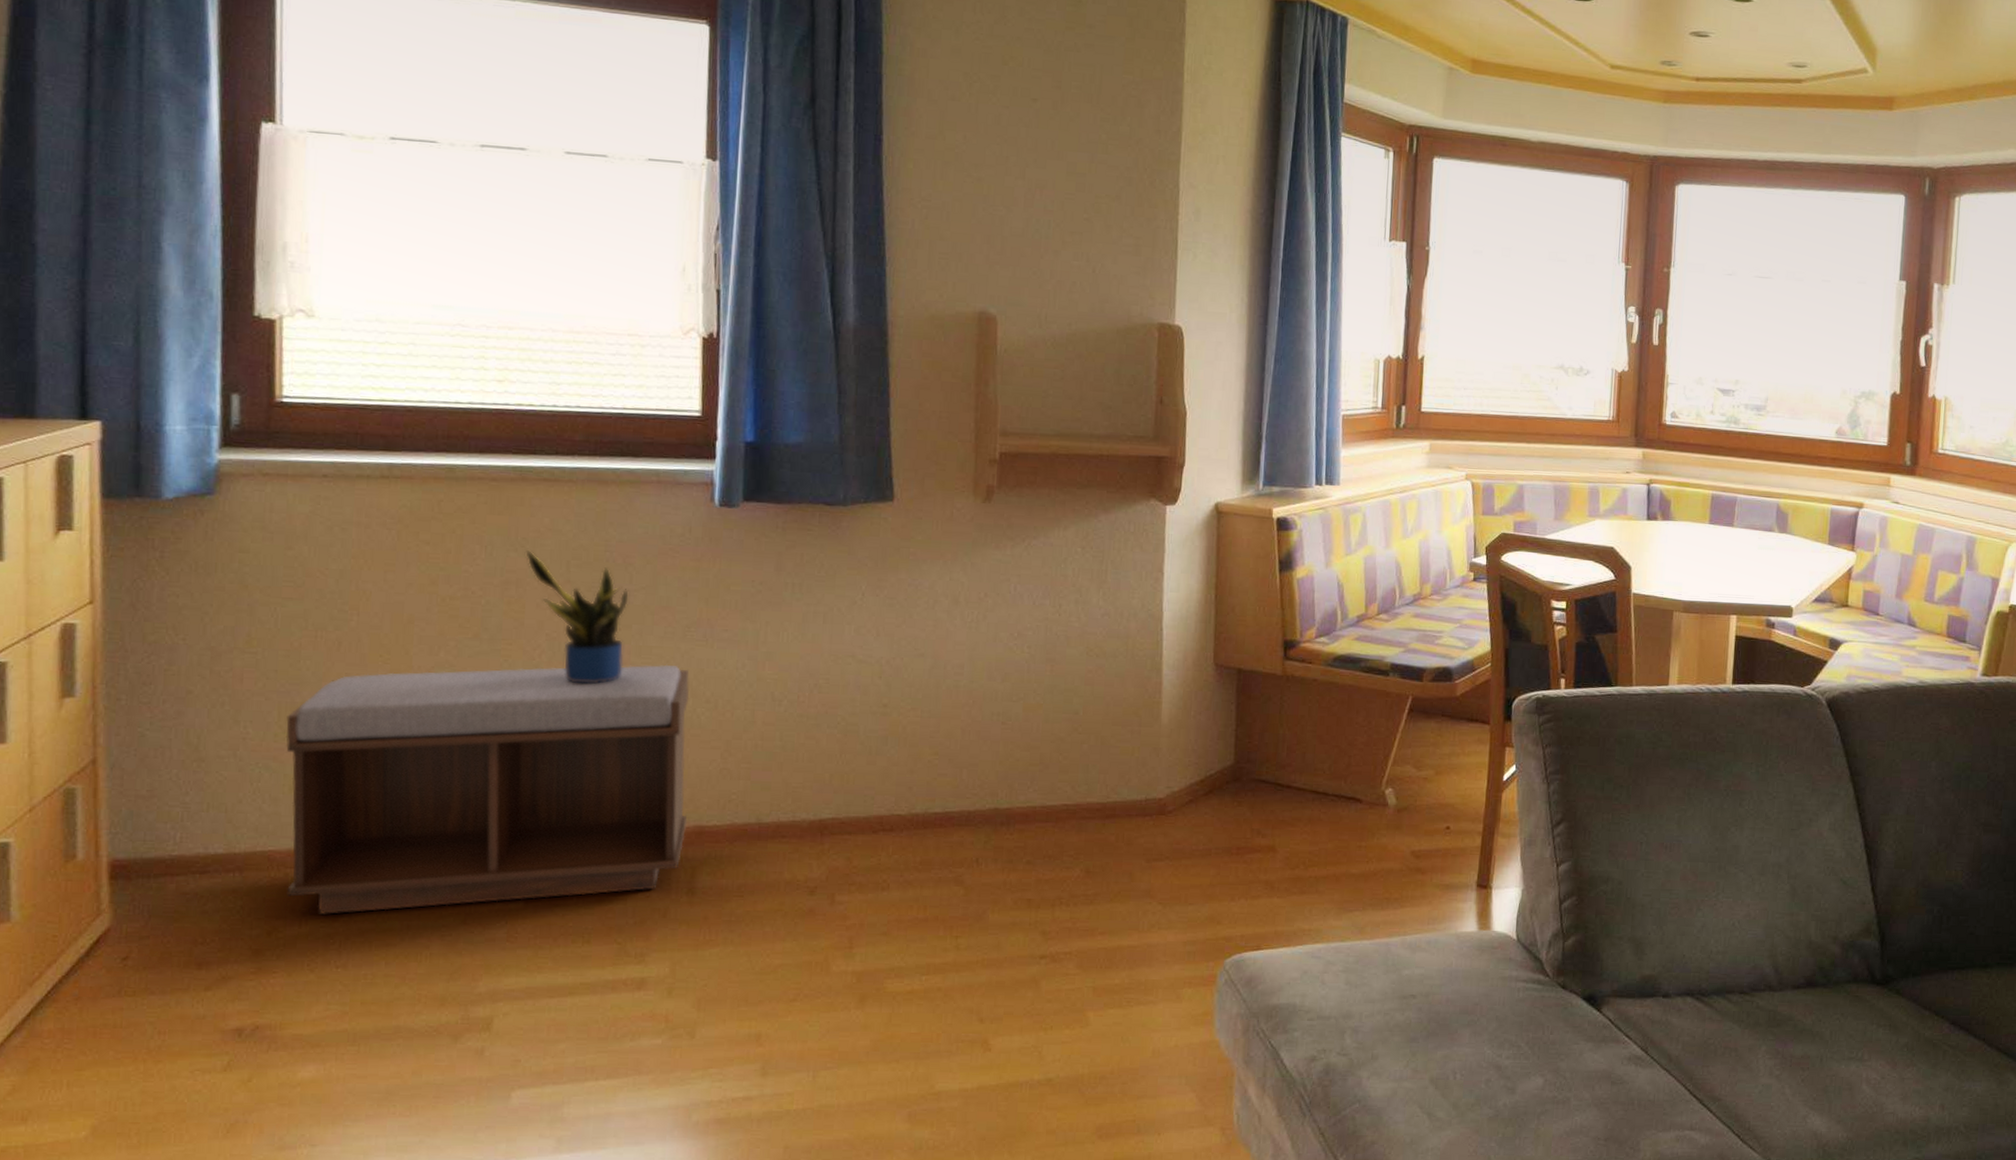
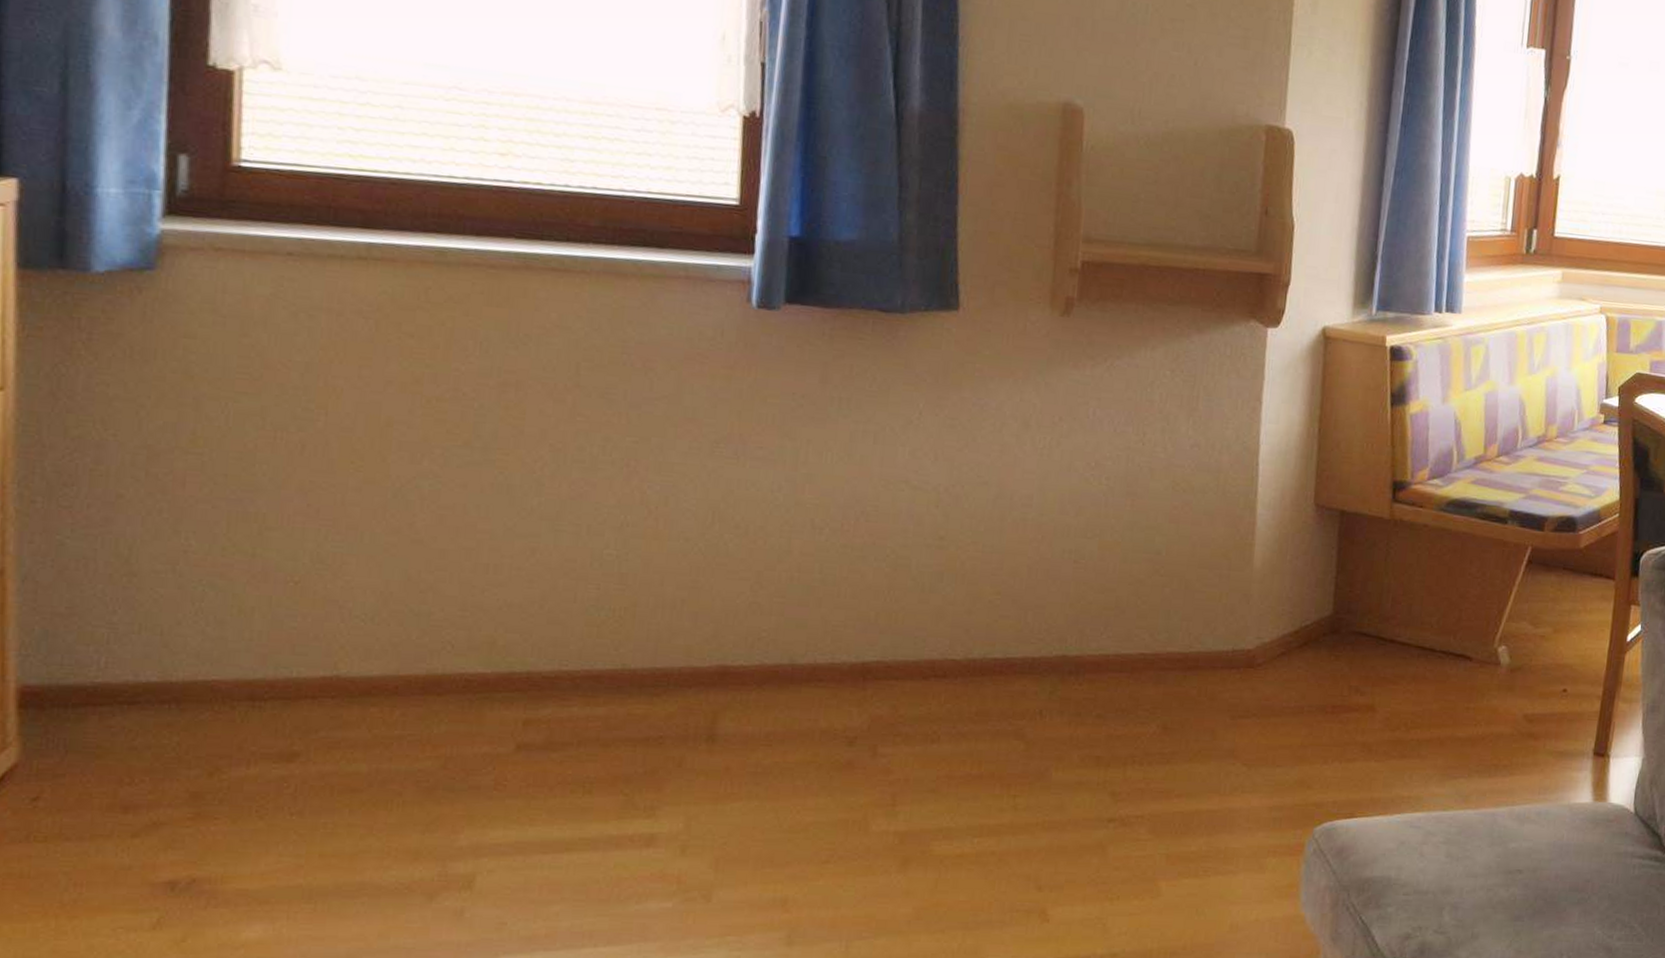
bench: present [285,664,690,914] -> none [233,482,717,754]
potted plant: present [526,550,629,684] -> none [528,349,648,502]

